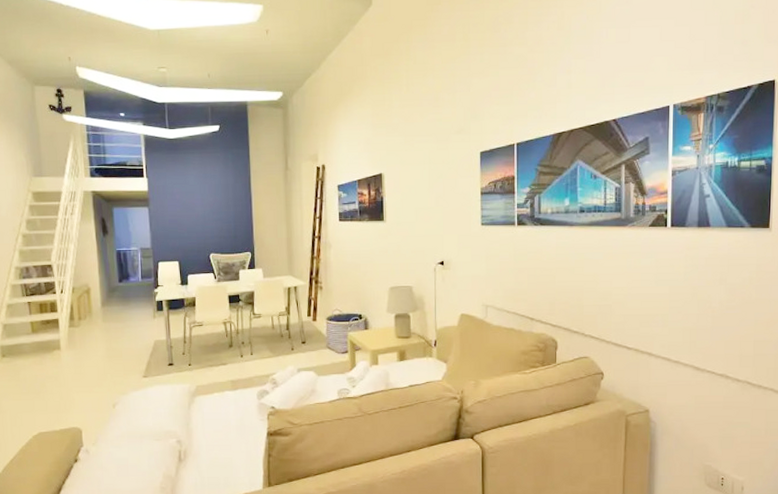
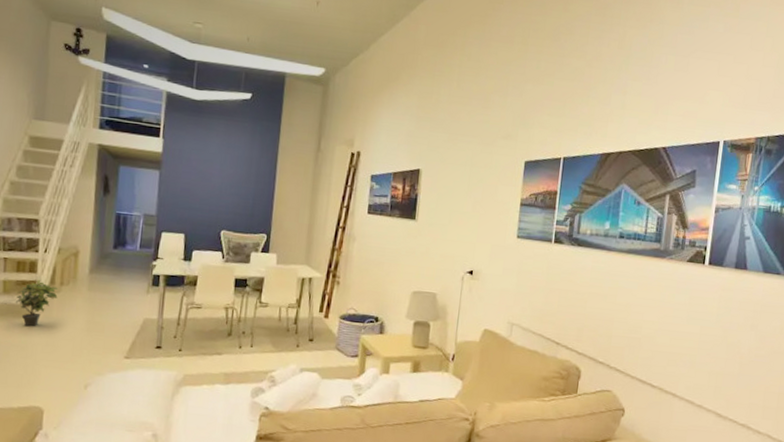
potted plant: none [43,317,78,360] -> present [16,279,59,327]

